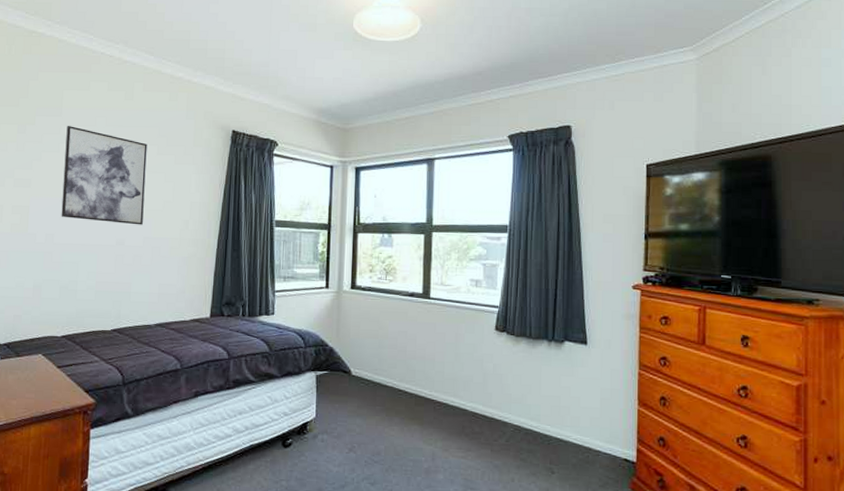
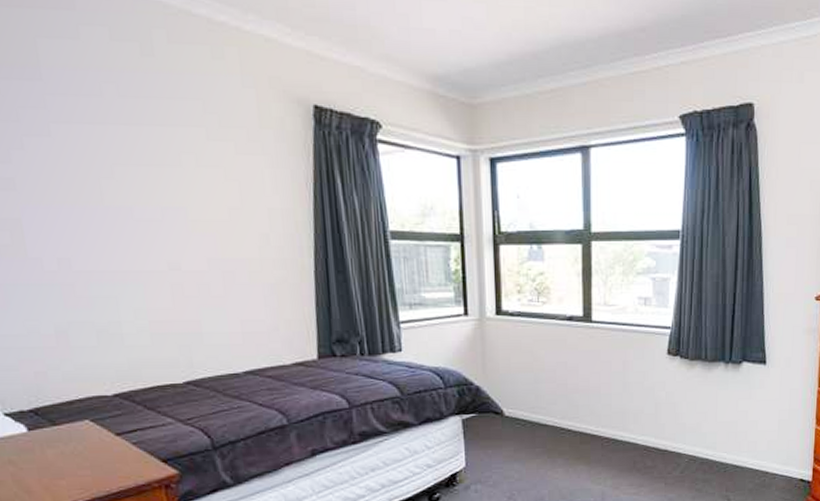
wall art: present [61,126,147,225] -> none [54,96,203,242]

